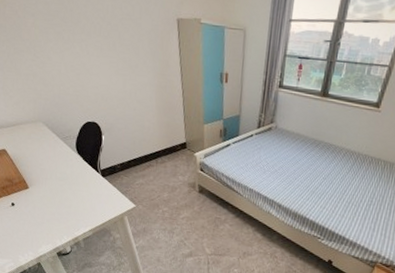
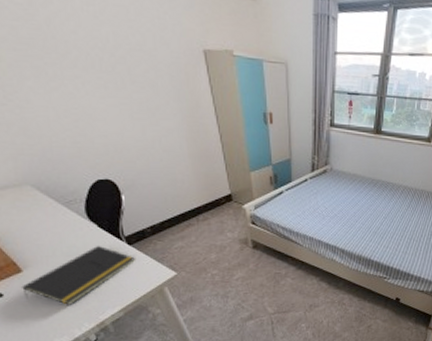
notepad: none [27,174,106,220] -> present [22,245,135,305]

